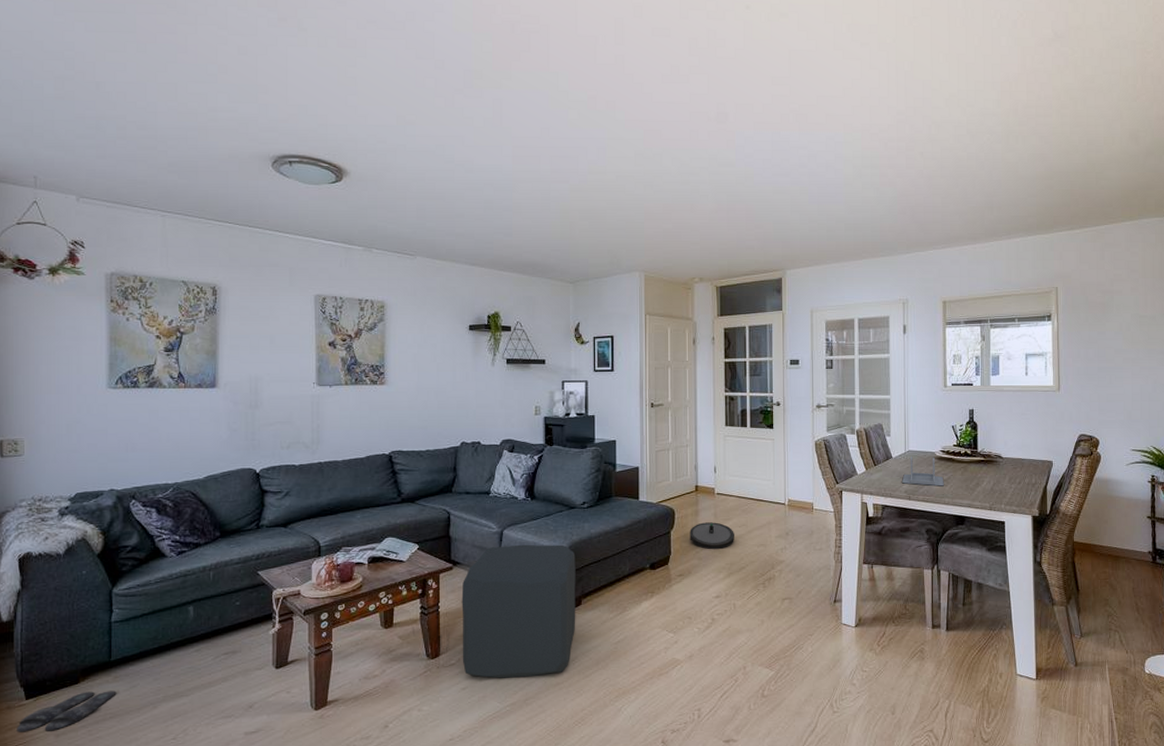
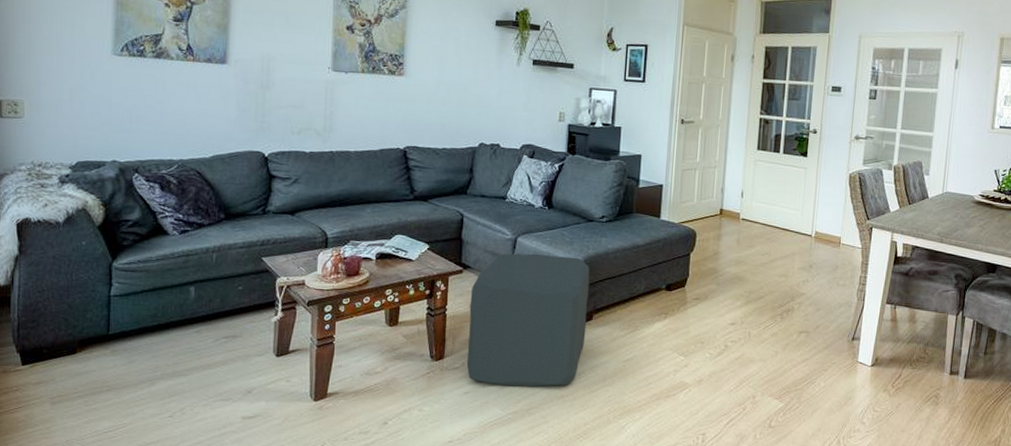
slippers: present [17,690,115,733] -> none [12,362,113,399]
robot vacuum: present [690,522,734,549] -> none [709,247,756,276]
napkin holder: present [902,456,944,486] -> none [936,198,980,232]

